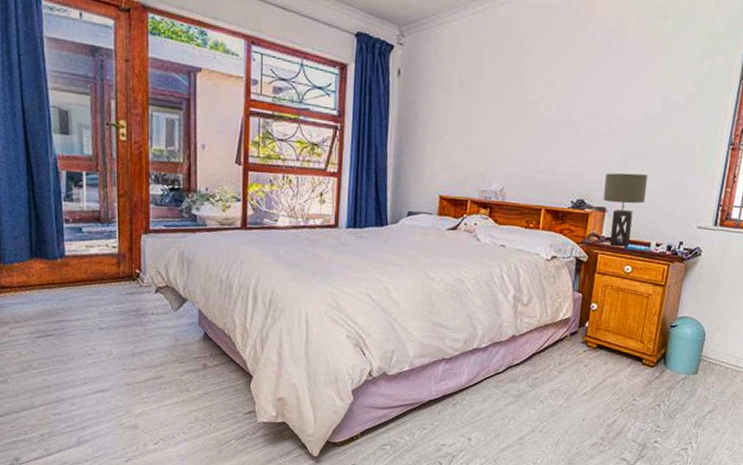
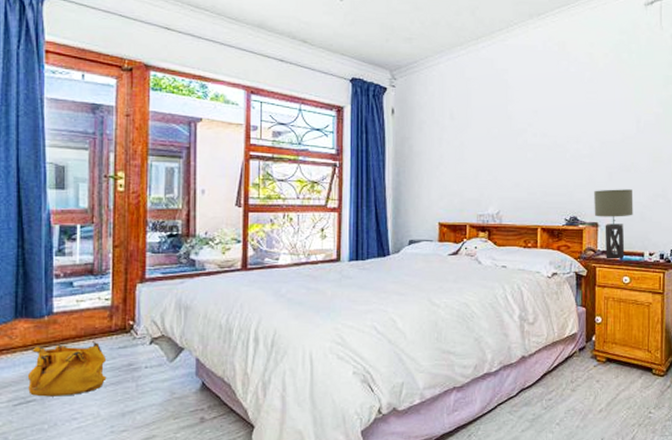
handbag: none [45,285,117,334] -> present [27,341,107,397]

